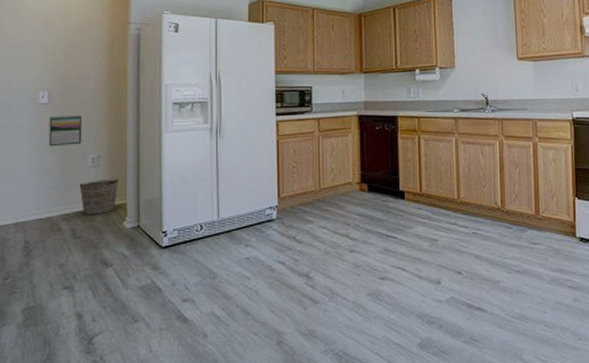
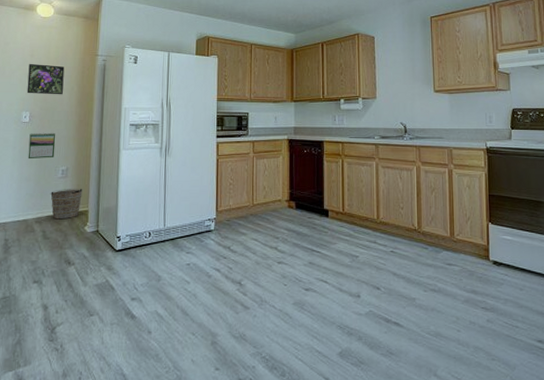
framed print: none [43,33,89,71] -> present [26,63,65,95]

